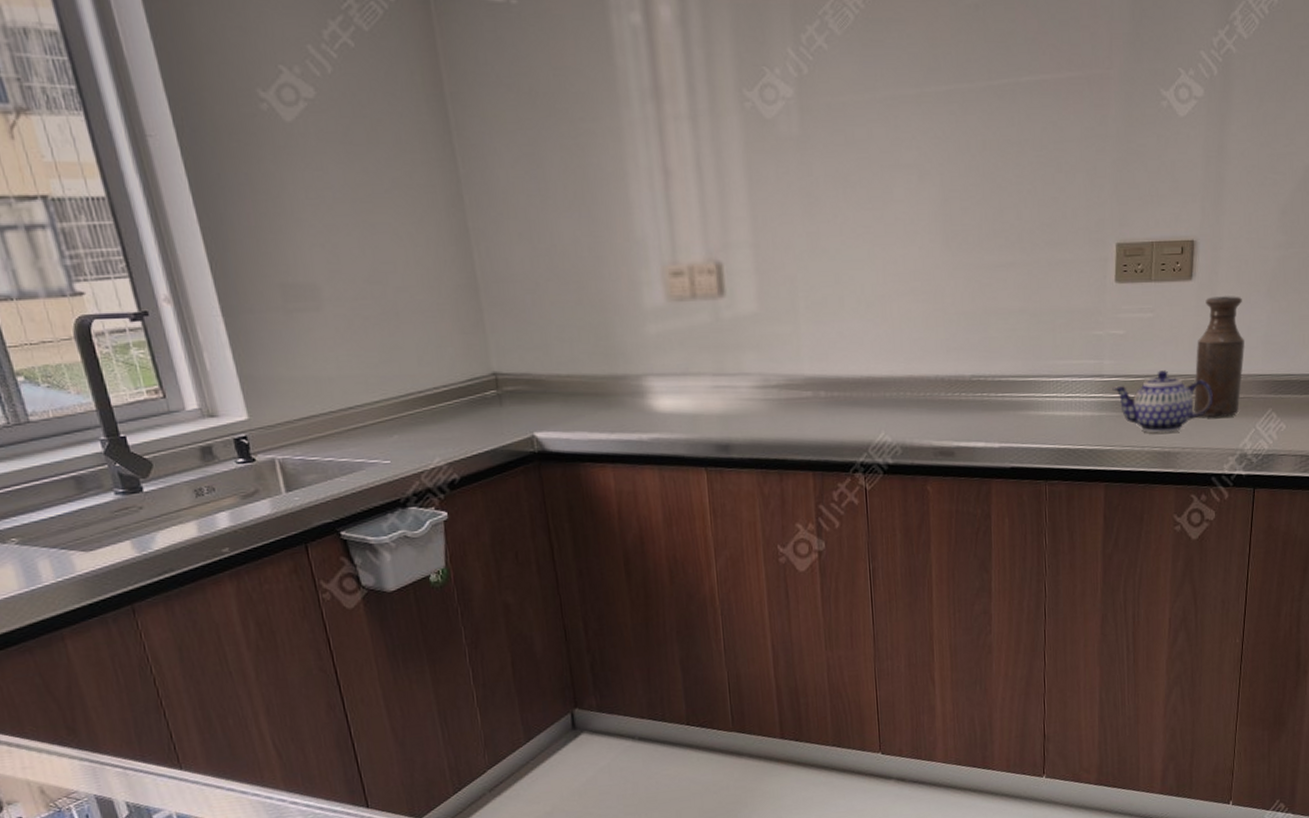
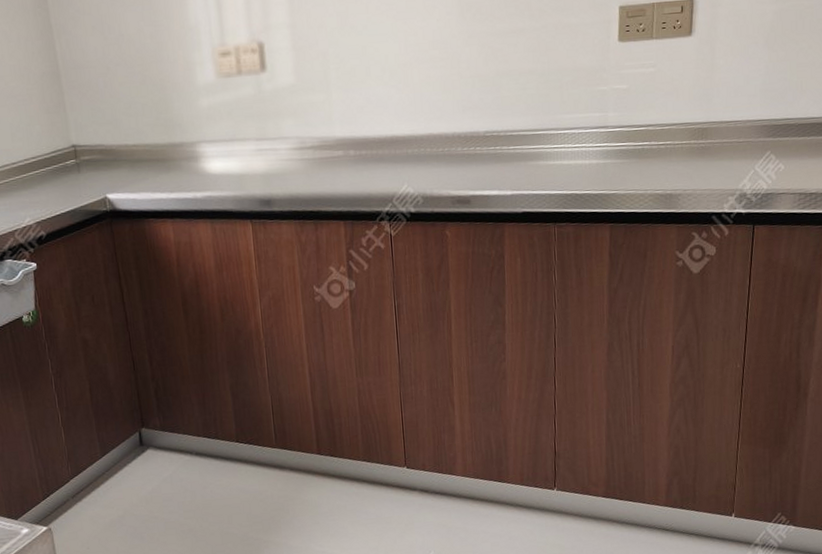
teapot: present [1112,370,1213,433] -> none [616,119,713,178]
bottle: present [1193,296,1244,418] -> none [694,48,743,161]

